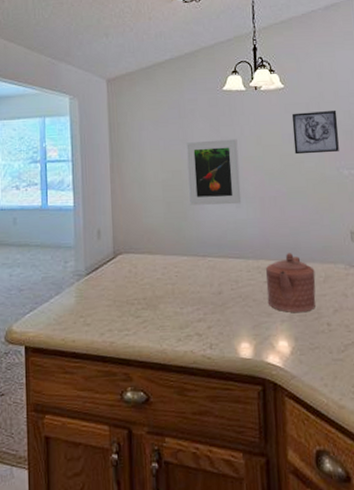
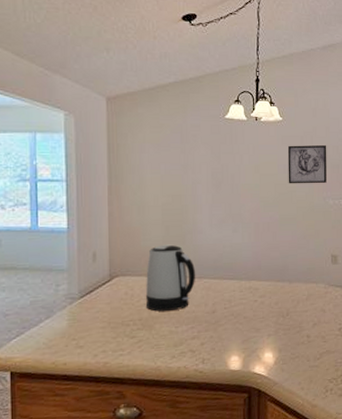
kettle: none [148,221,200,292] -> present [145,244,196,312]
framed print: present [185,139,242,206] -> none [186,167,238,230]
teapot: present [265,253,316,312] -> none [256,274,300,327]

